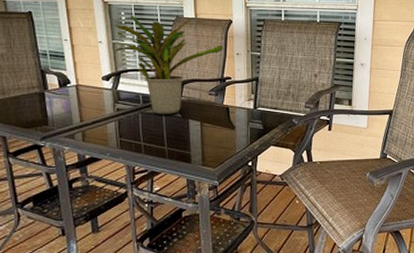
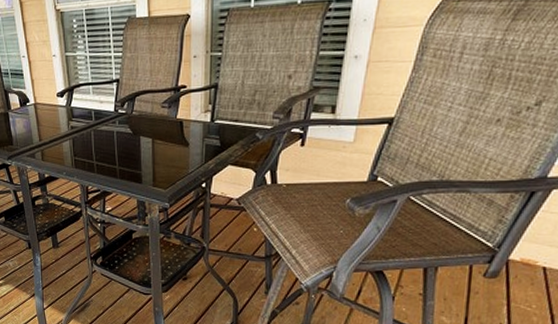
potted plant: present [113,16,223,115] -> none [66,18,178,132]

